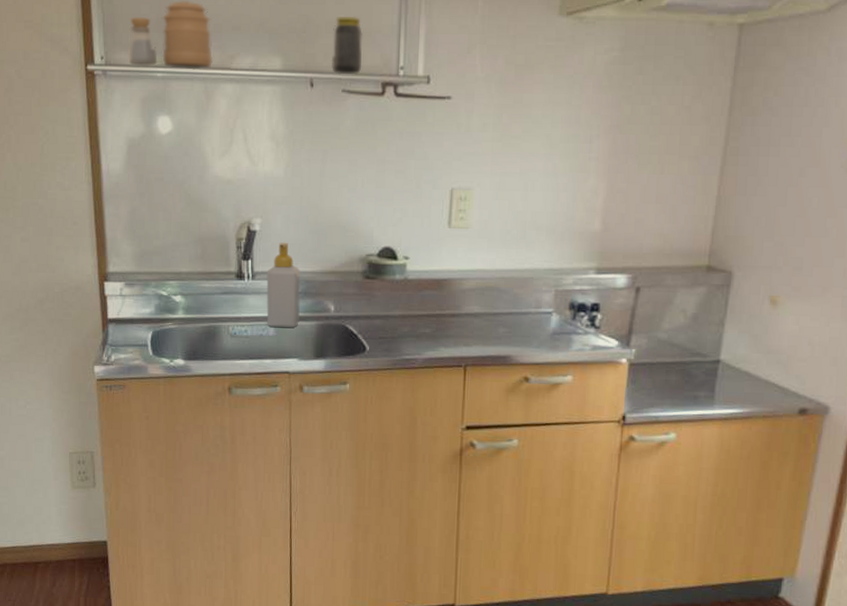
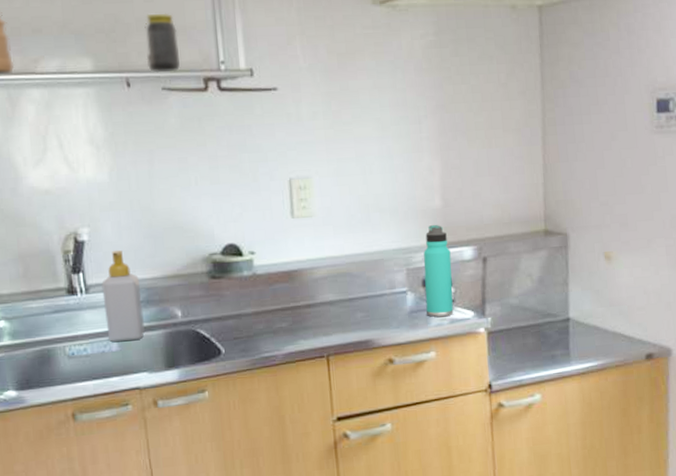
thermos bottle: none [569,248,603,342] -> present [423,224,454,317]

